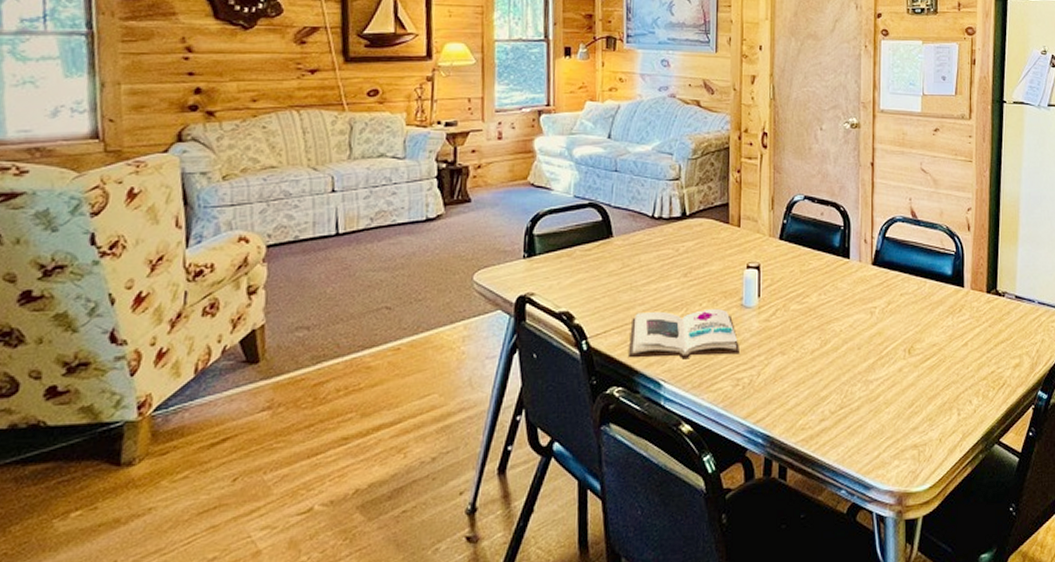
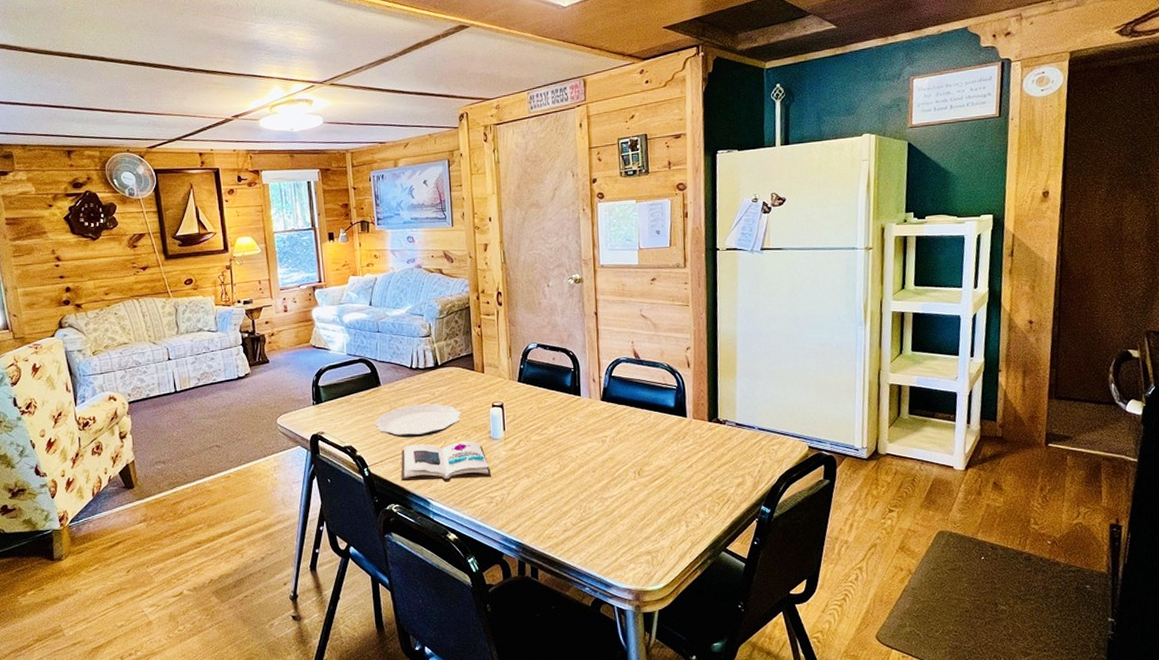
plate: none [600,262,710,304] -> present [374,403,462,438]

